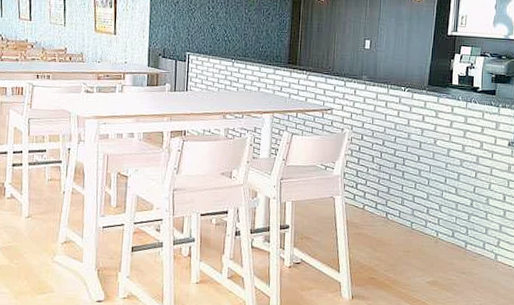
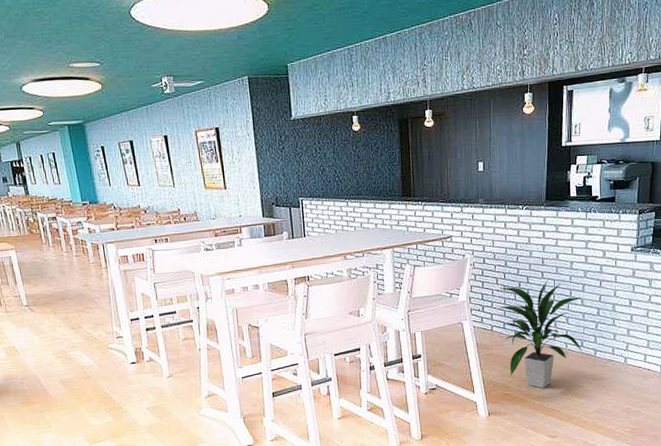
indoor plant: none [370,163,456,276] -> present [496,279,583,388]

